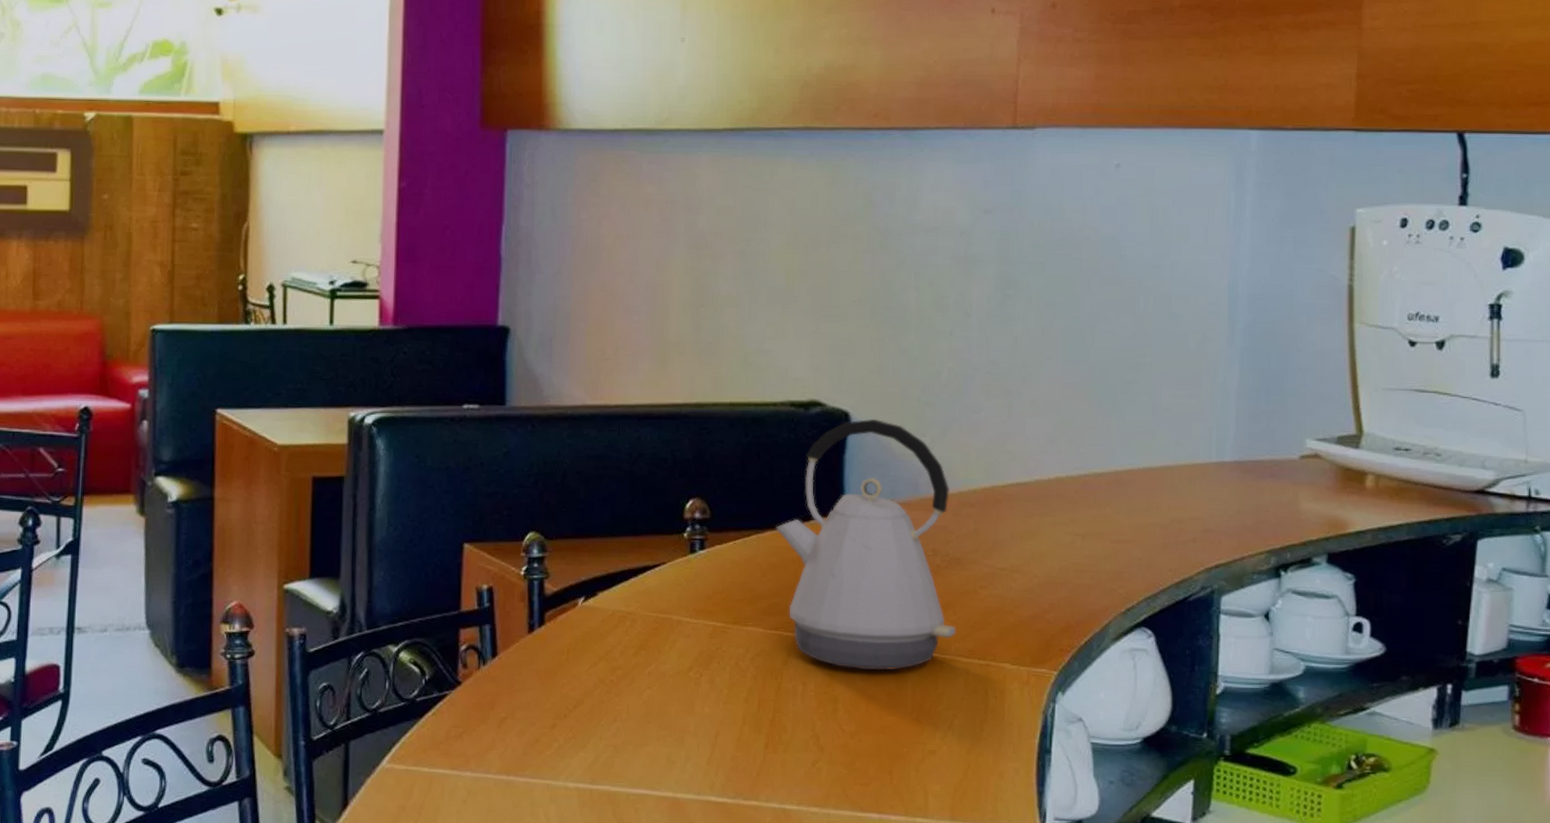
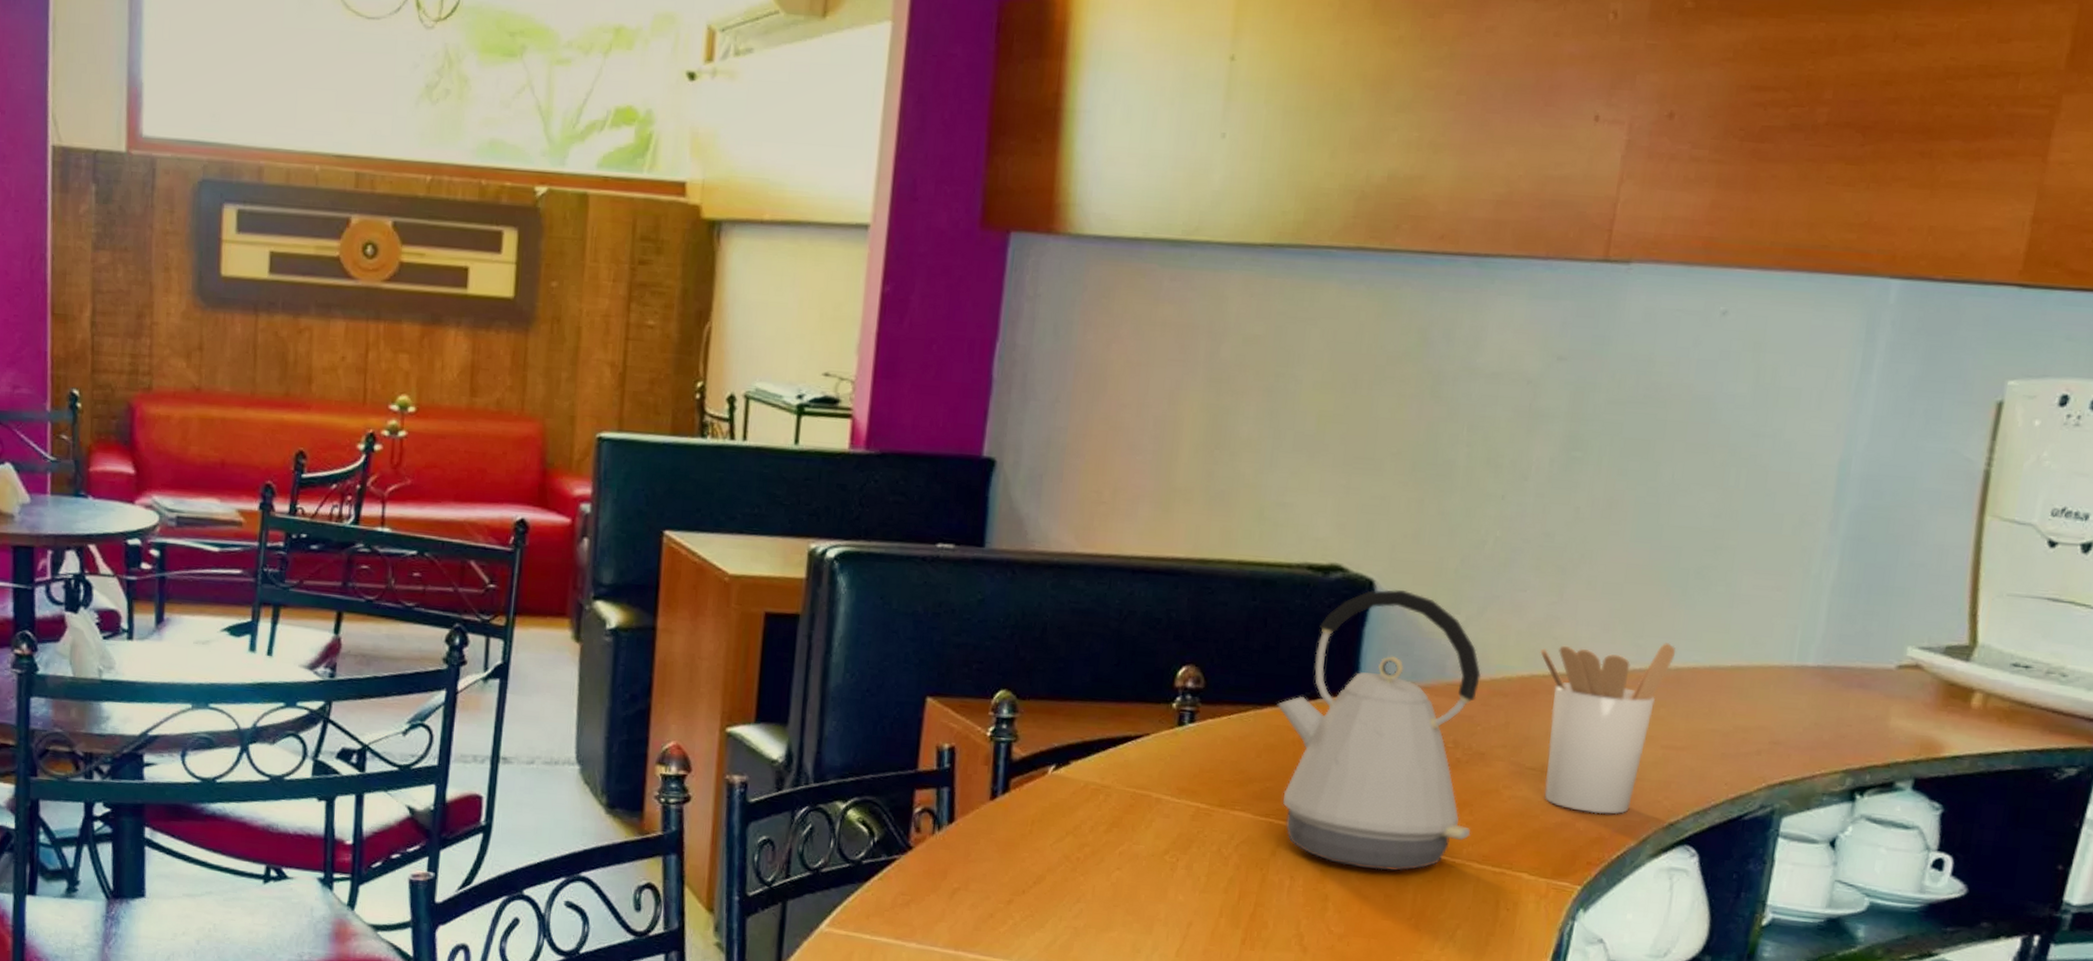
utensil holder: none [998,450,1113,606] -> present [1540,643,1676,815]

